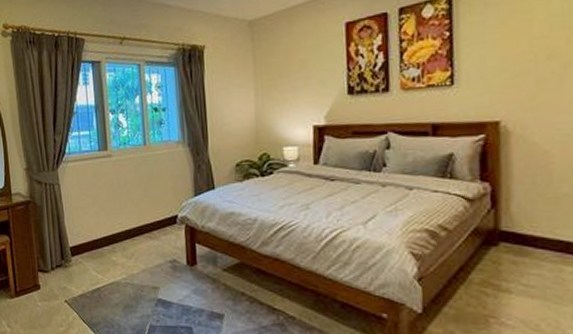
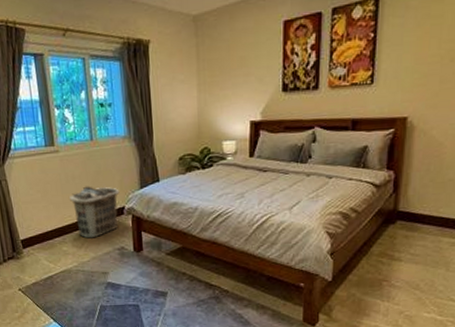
clothes hamper: none [121,192,173,249] -> present [70,186,120,239]

